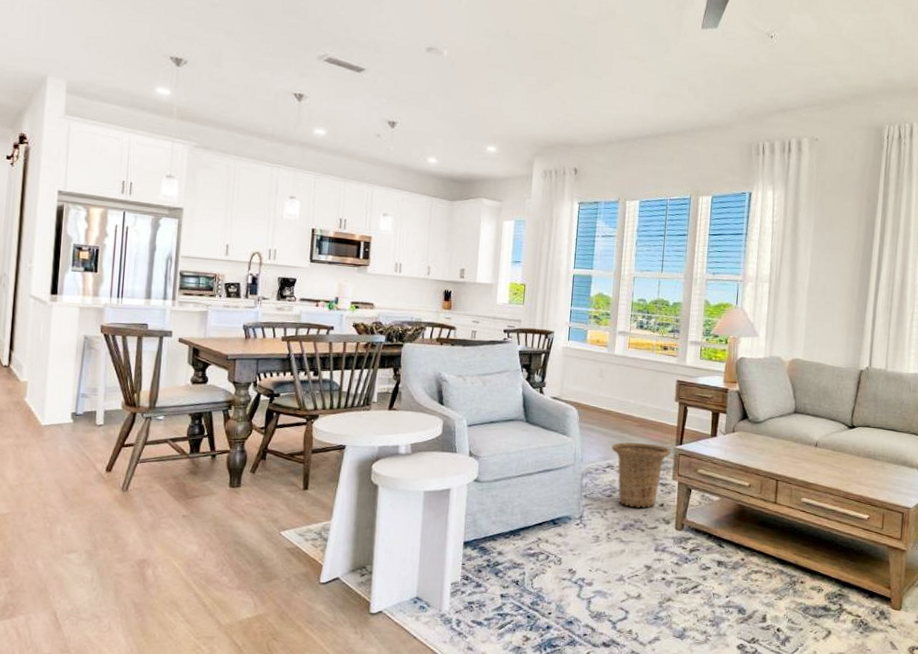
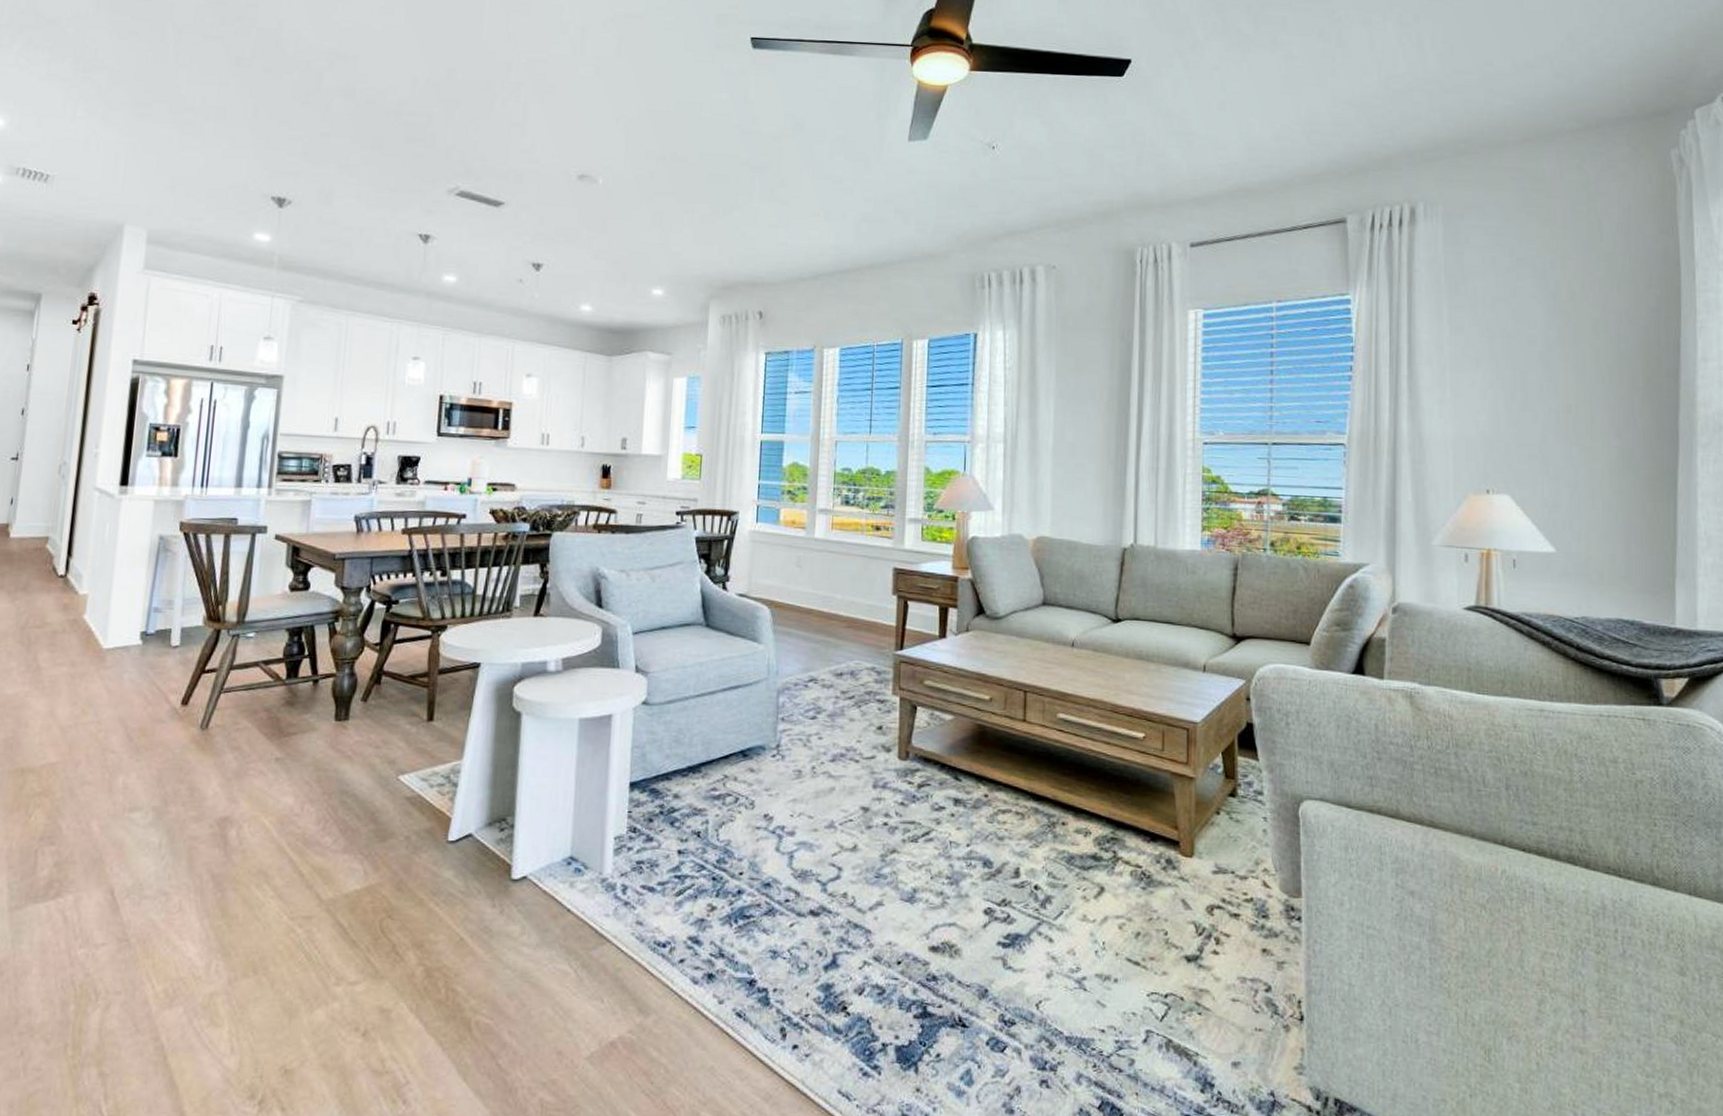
basket: present [611,442,671,508] -> none [814,648,889,733]

